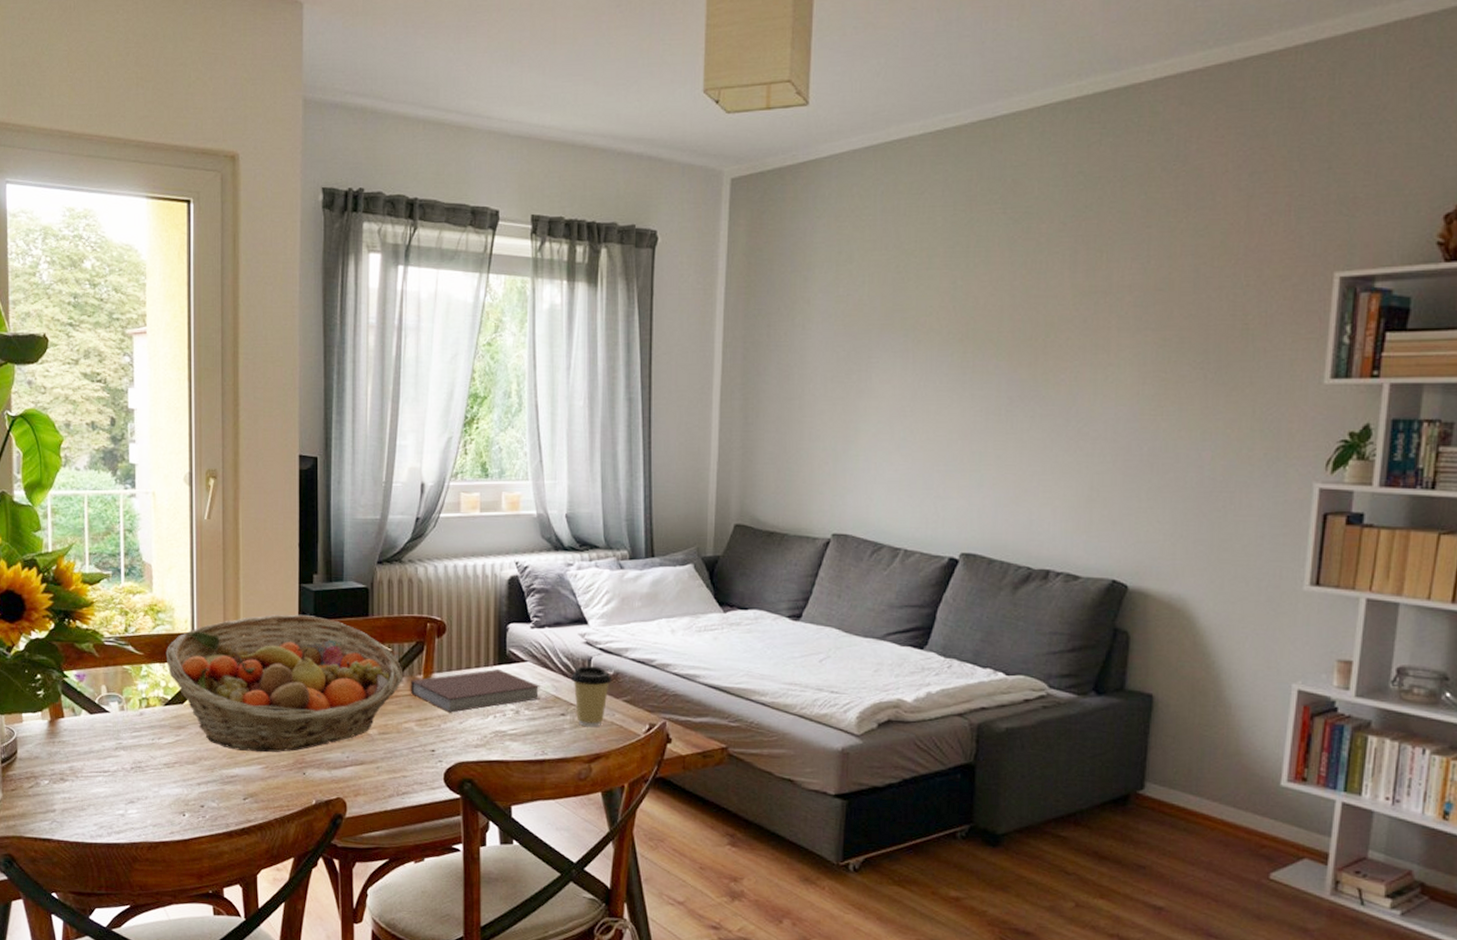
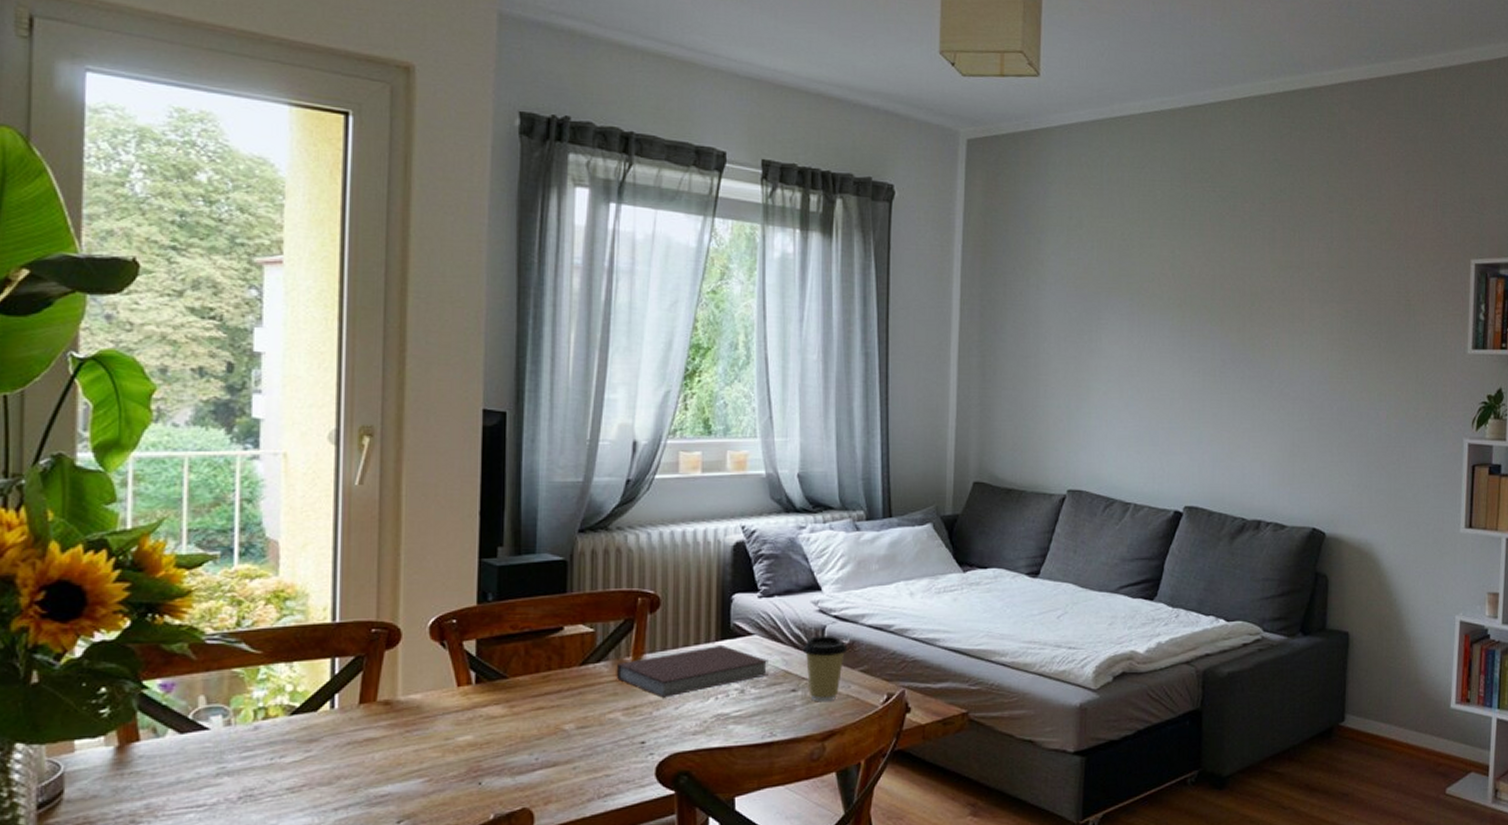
fruit basket: present [165,614,404,753] -> none [294,594,608,763]

